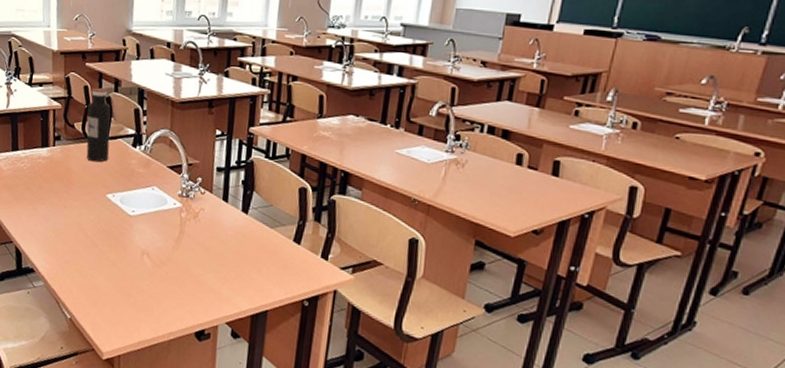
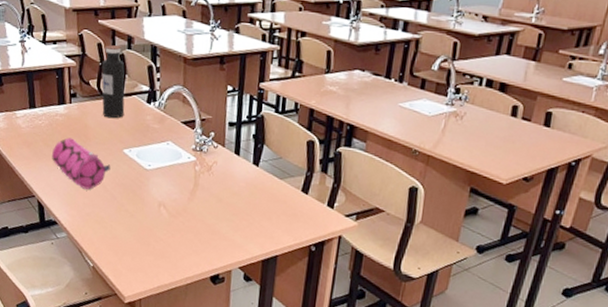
pencil case: none [32,181,93,236] -> present [52,138,111,190]

